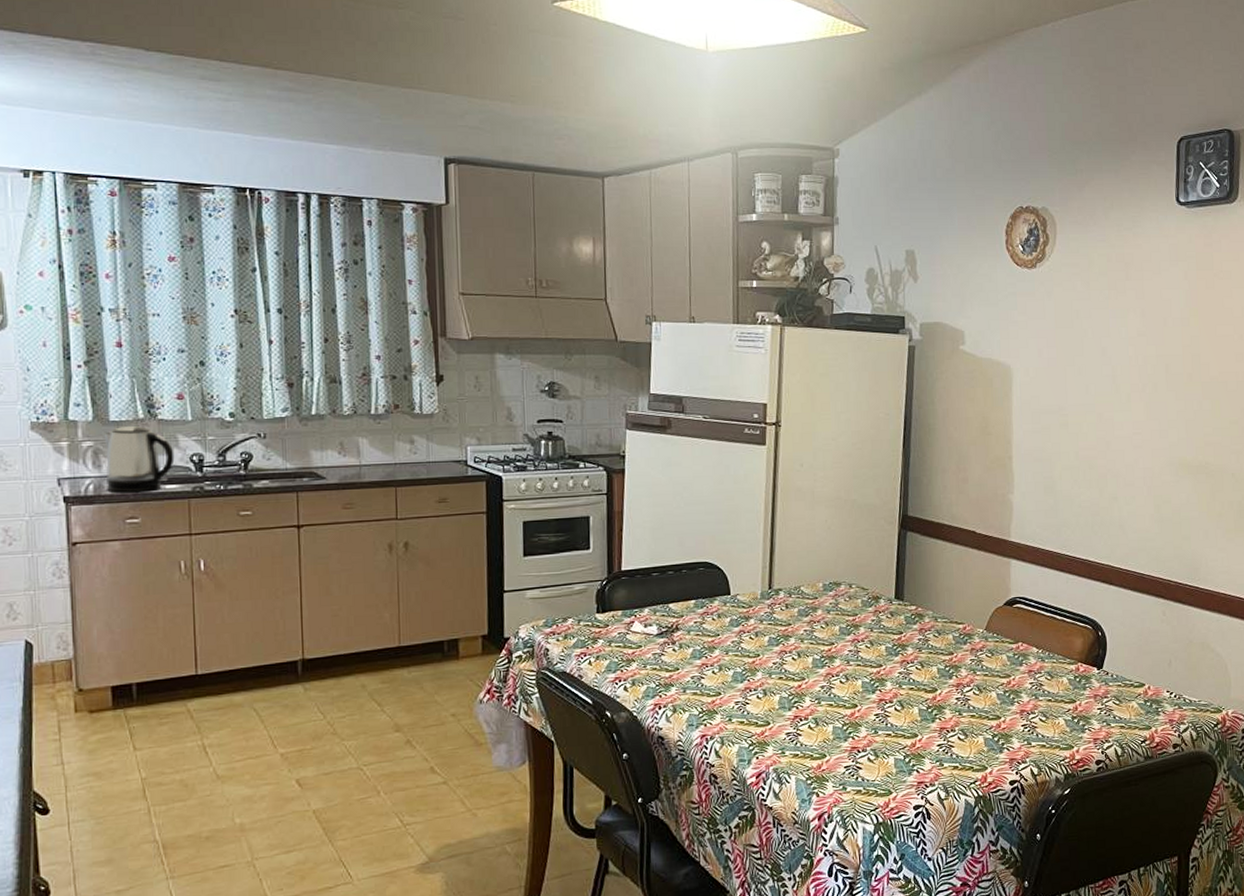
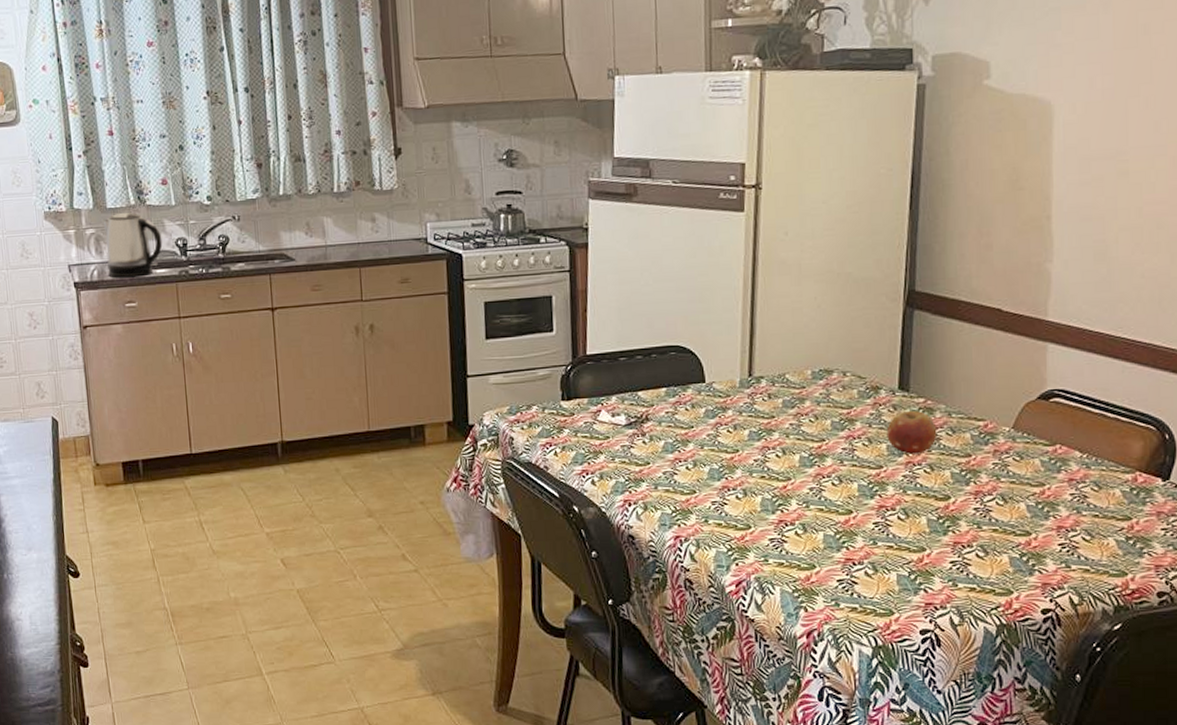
fruit: none [885,617,926,654] -> present [886,411,937,454]

